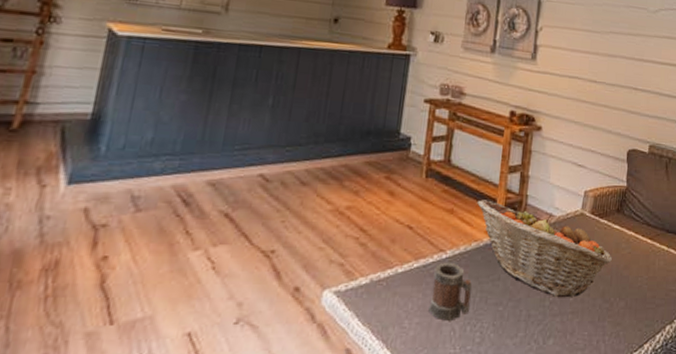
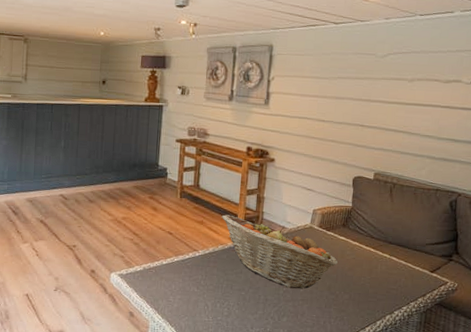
mug: present [428,262,472,321] -> none [187,258,220,299]

